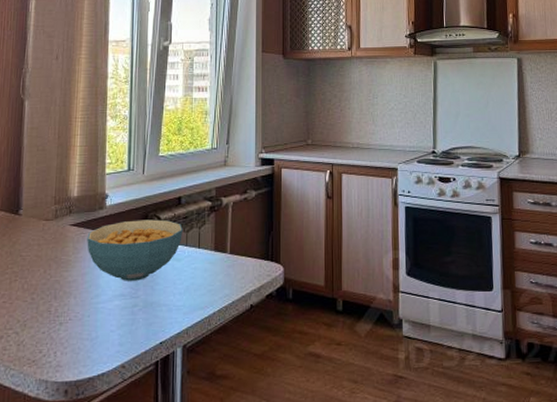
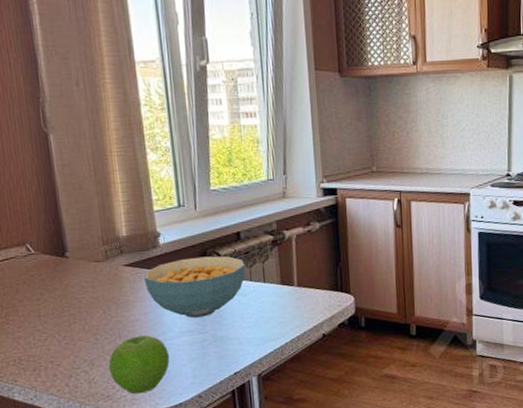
fruit: none [39,297,99,361] -> present [108,335,170,394]

